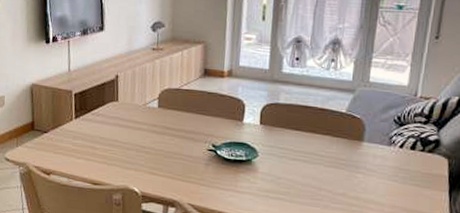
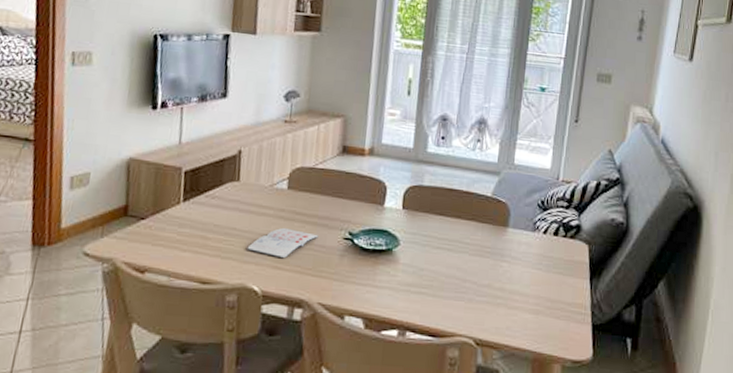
diary: none [127,140,186,165] -> present [247,227,319,258]

